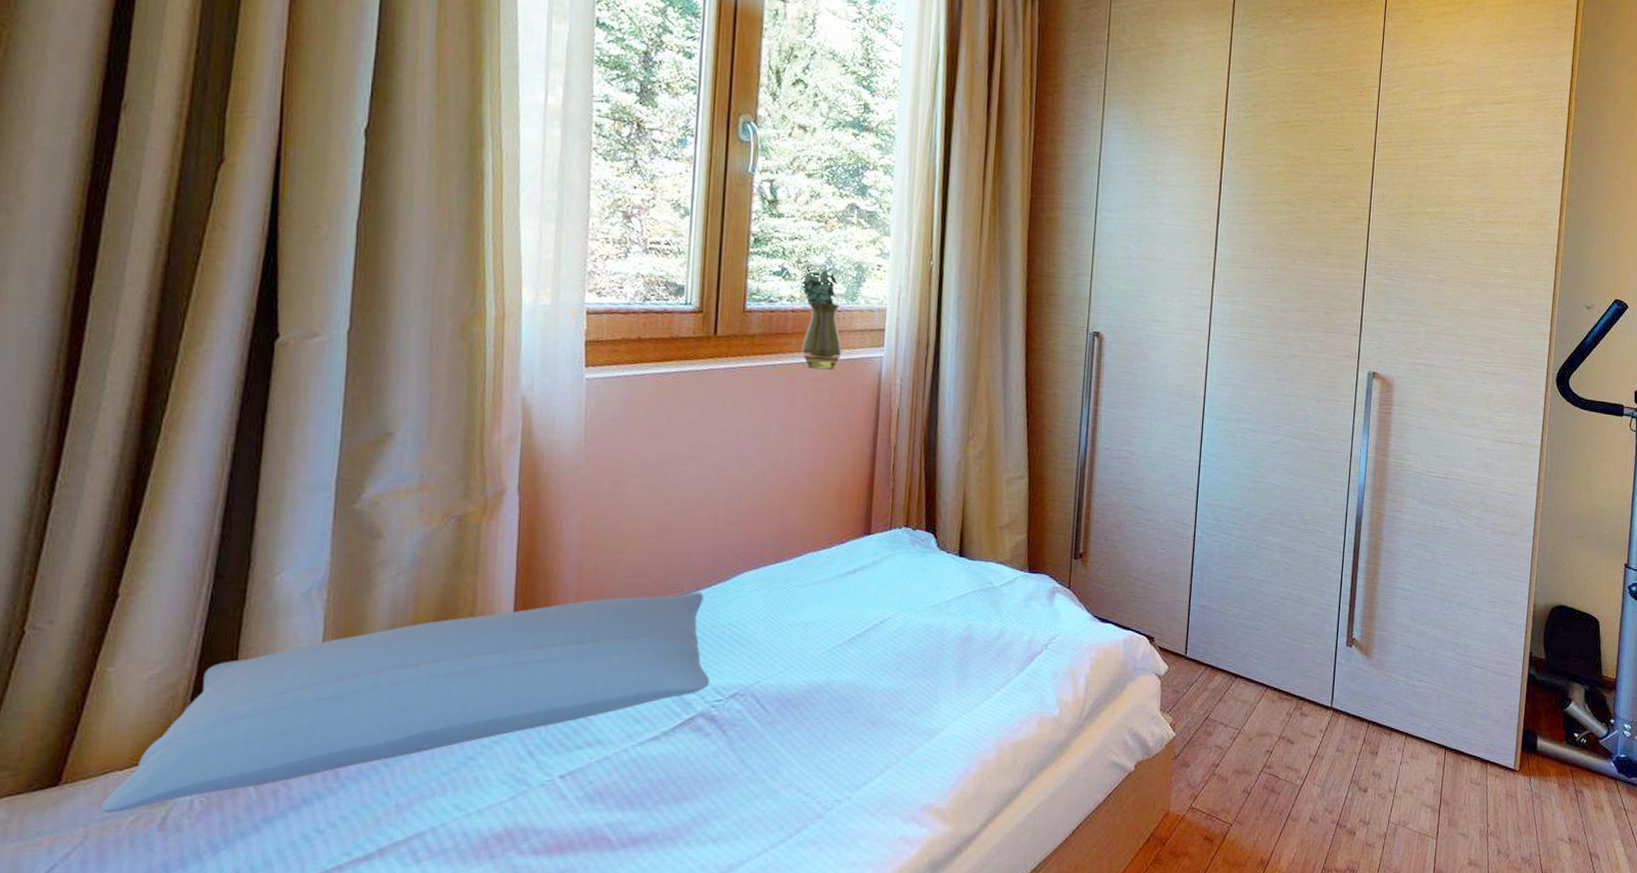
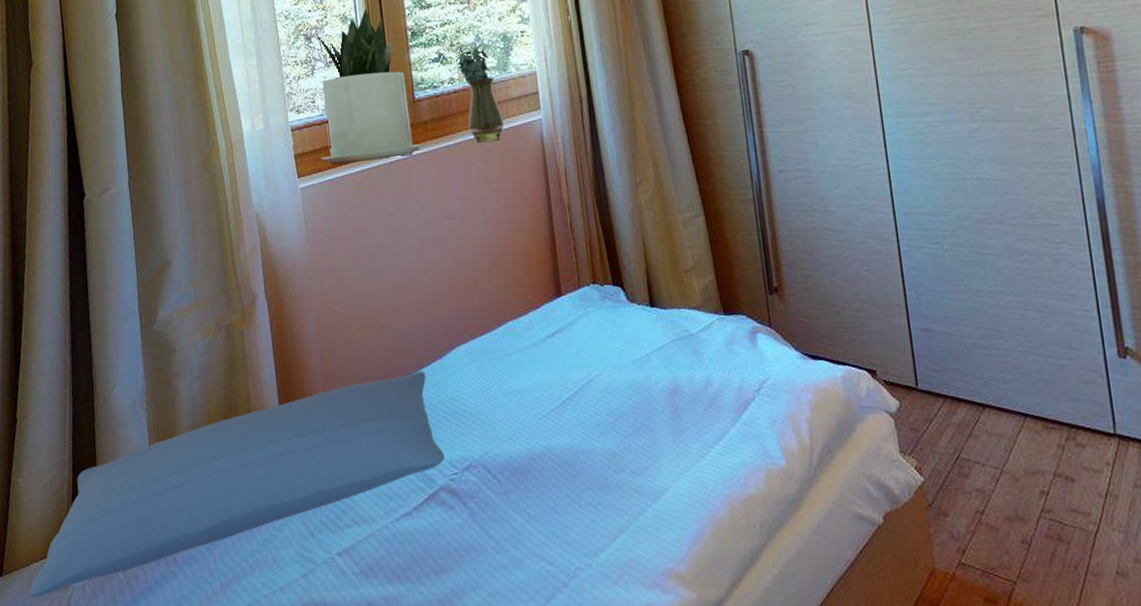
planter: none [618,202,744,366] -> present [314,9,422,165]

